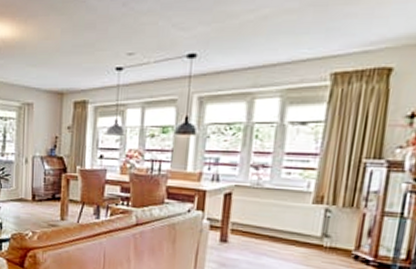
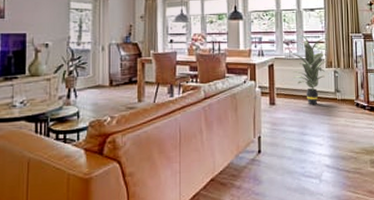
indoor plant: none [258,157,325,250] -> present [290,35,329,105]

